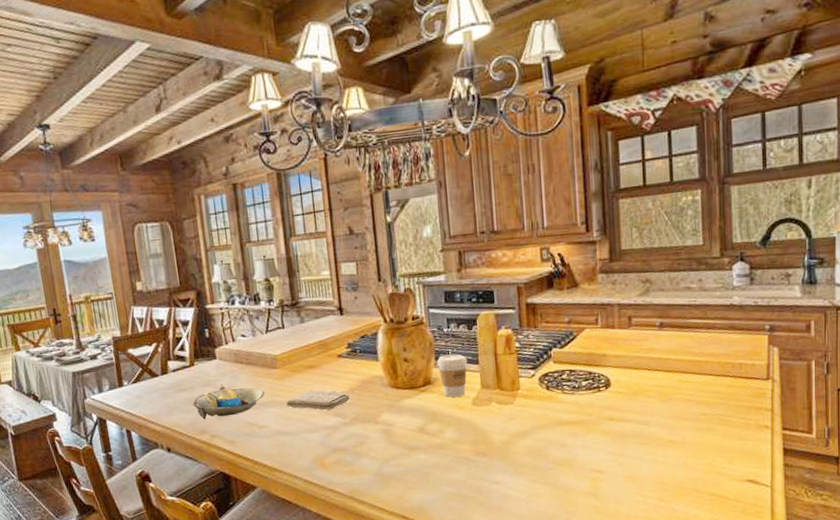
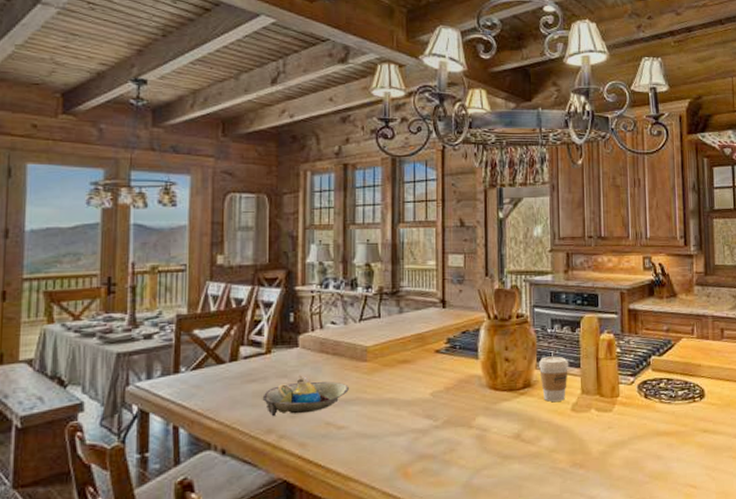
washcloth: present [286,390,351,411] -> none [373,387,445,411]

